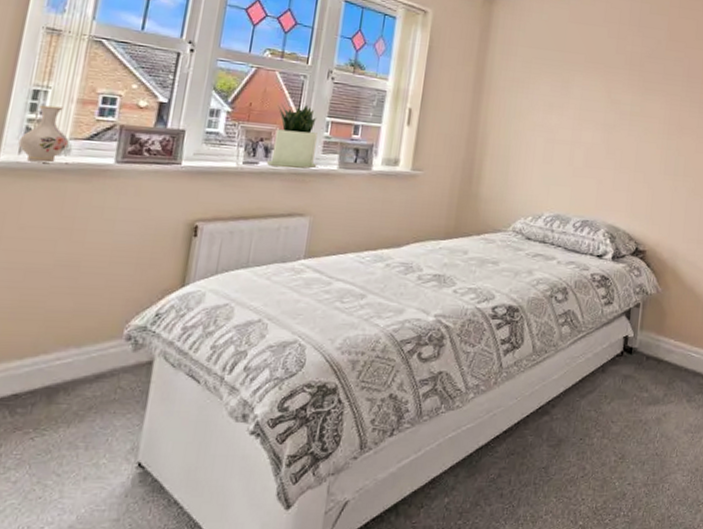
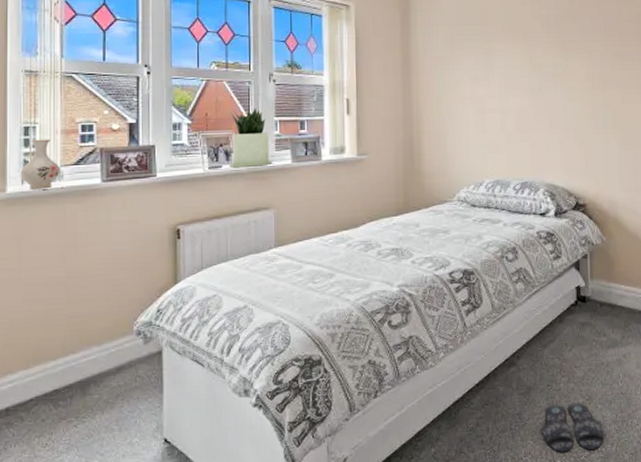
slippers: none [566,459,633,514] -> present [541,402,604,453]

